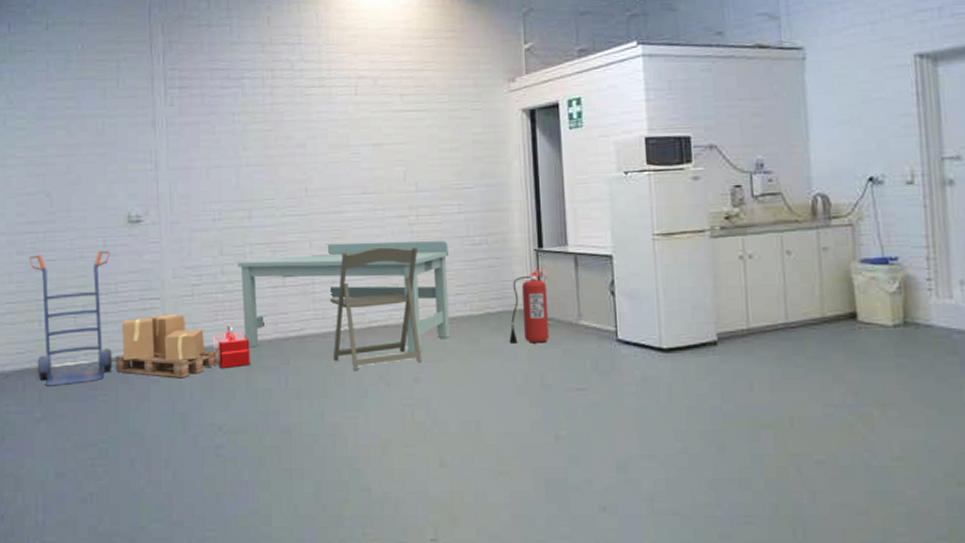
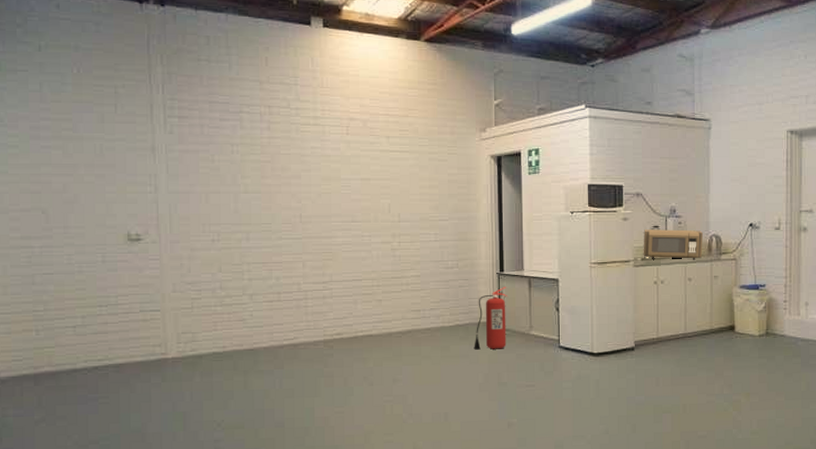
handcart: present [28,250,112,386] -> none [24,265,113,391]
cardboard boxes: present [116,313,217,379] -> none [116,324,215,382]
toolbox: present [212,323,250,368] -> none [211,333,247,372]
workbench: present [238,241,450,353] -> none [236,263,425,358]
folding chair: present [329,246,422,370] -> none [321,268,401,372]
microwave: none [721,188,804,228] -> present [643,229,703,260]

